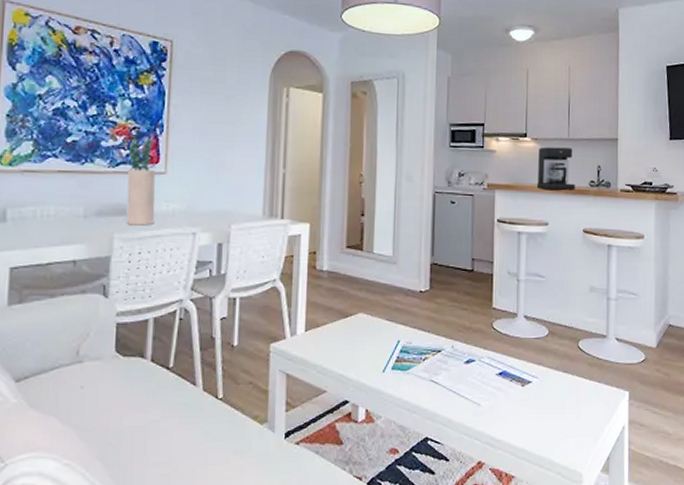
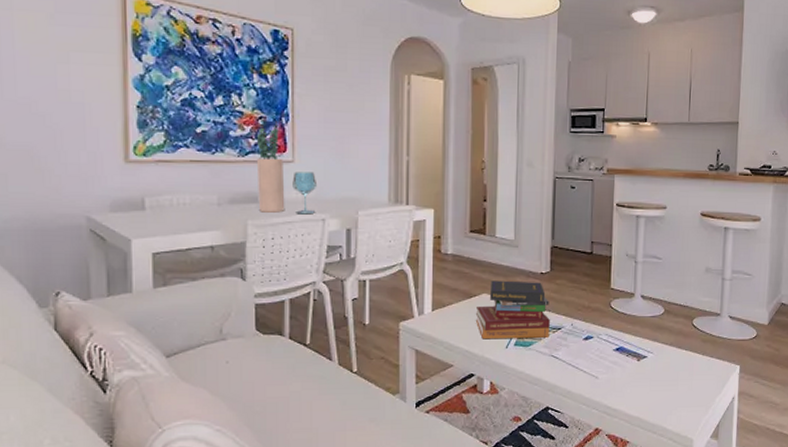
wine glass: none [163,183,190,228] -> present [292,172,318,215]
books: none [351,299,429,363] -> present [475,280,550,340]
coffee maker: present [536,147,575,191] -> none [655,131,694,175]

